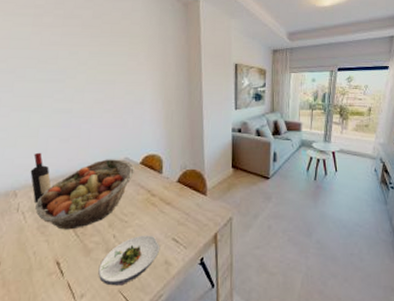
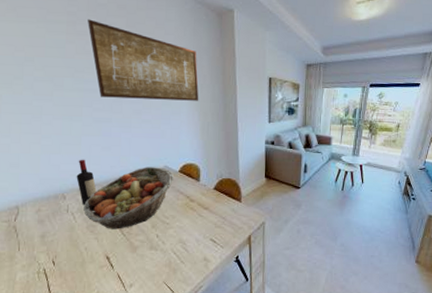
wall art: none [54,11,164,89] -> present [87,19,199,101]
salad plate: present [98,235,161,286] -> none [144,235,200,278]

